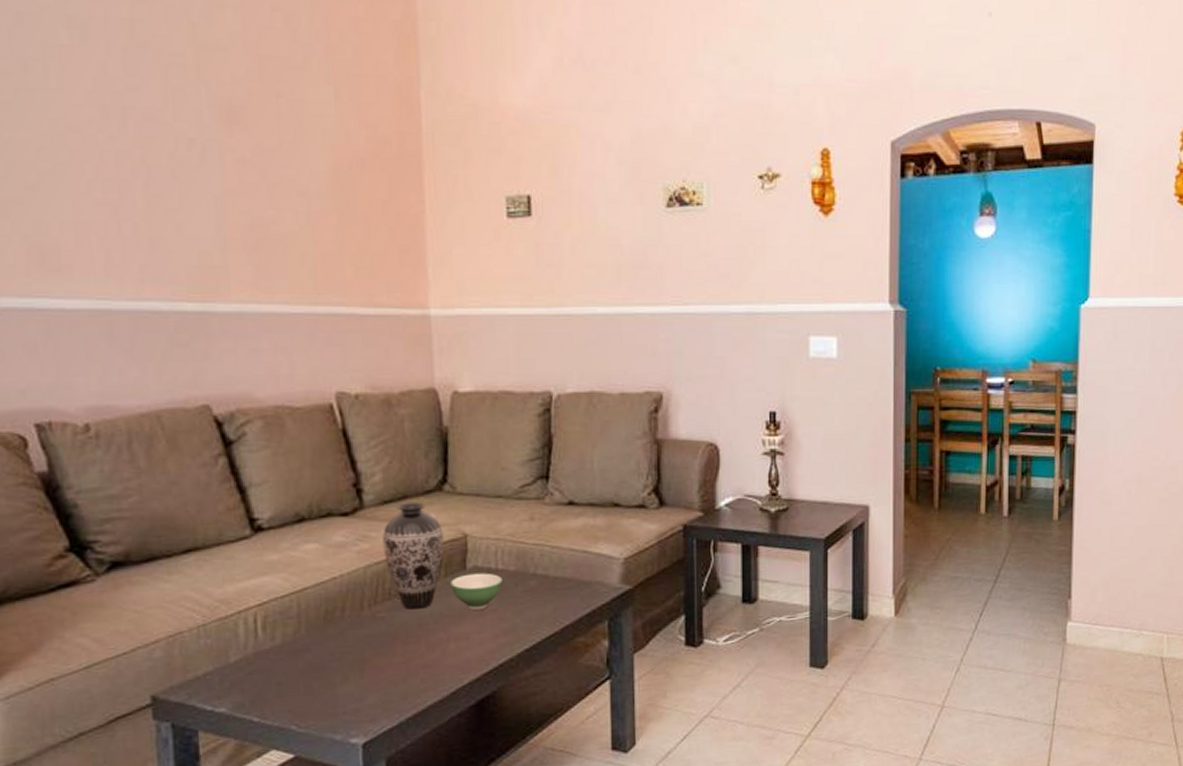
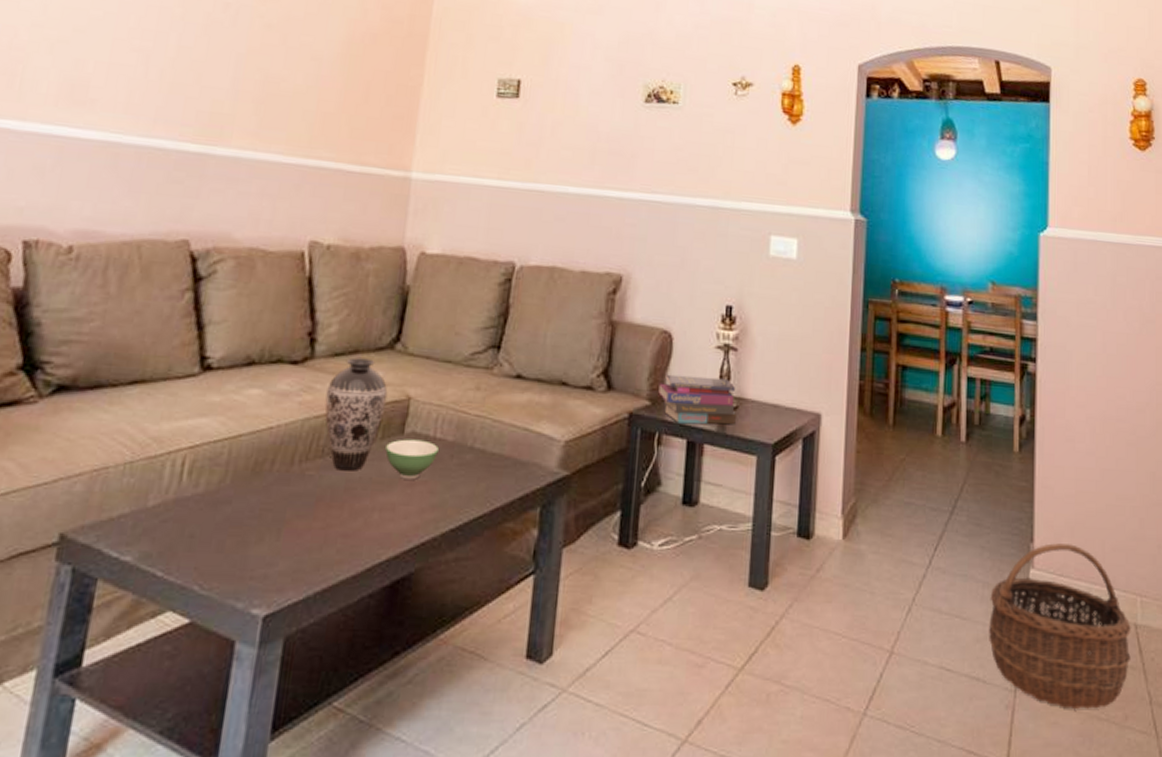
books: none [710,482,787,530] -> present [658,374,736,425]
wicker basket: none [1030,596,1157,734] -> present [989,543,1131,709]

